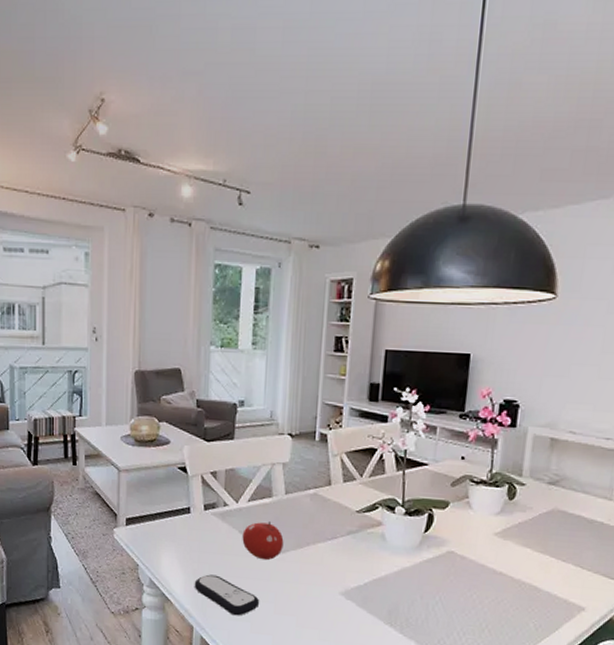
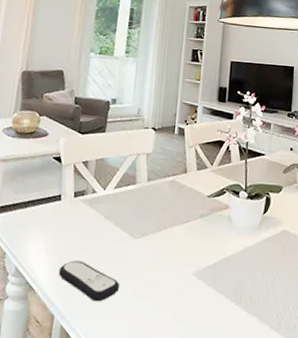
fruit: present [242,520,284,560] -> none [107,206,145,244]

